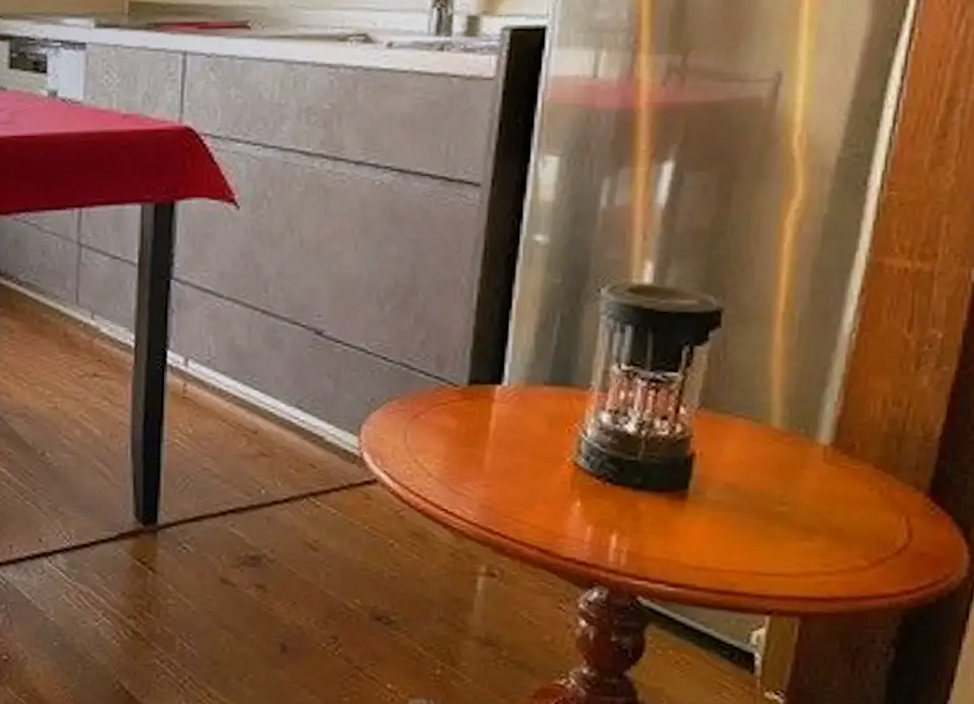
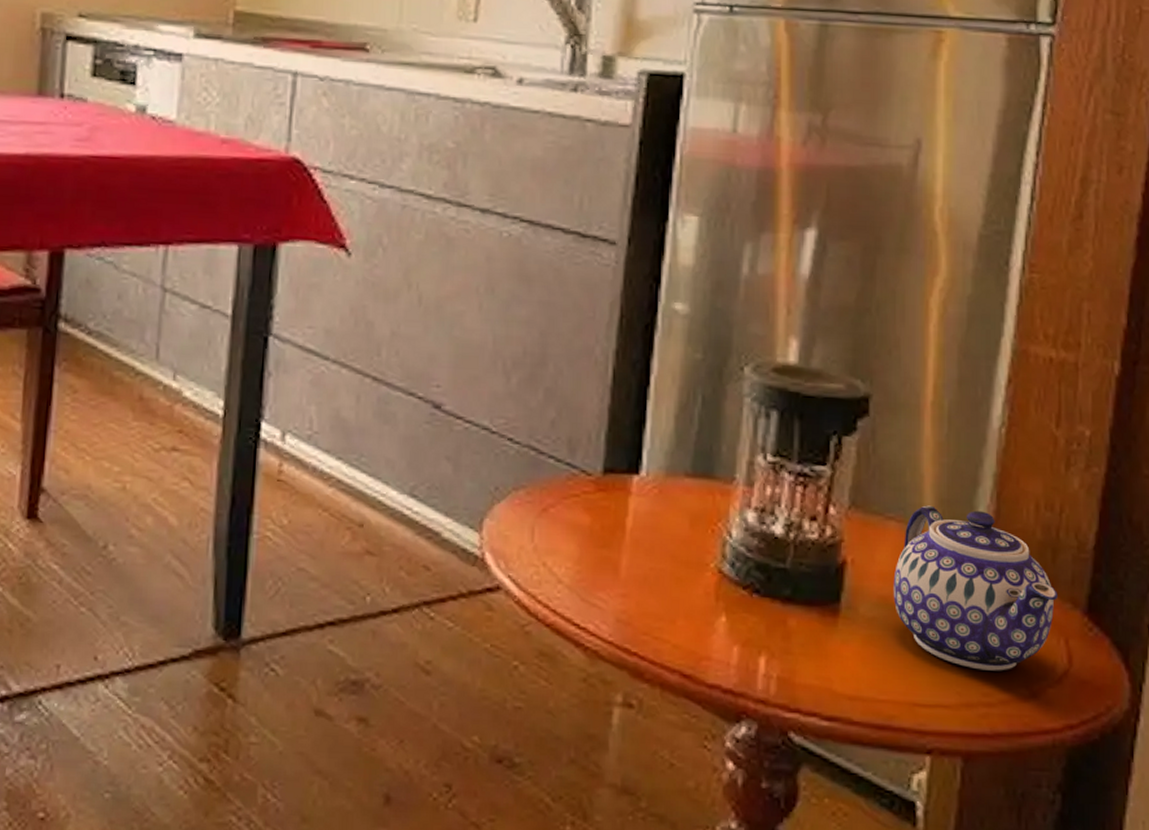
teapot: none [739,404,901,545] -> present [893,505,1058,671]

